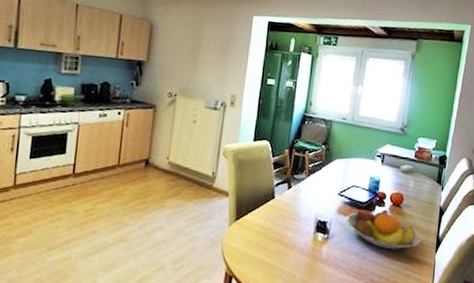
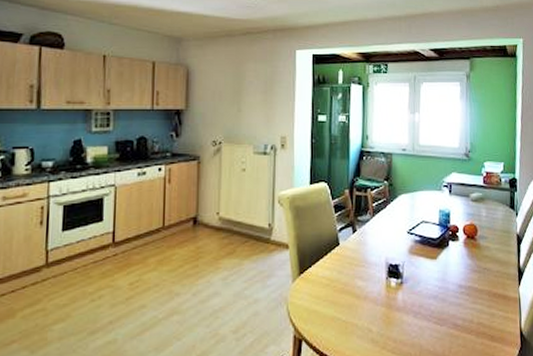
fruit bowl: present [346,207,421,249] -> none [419,243,502,287]

